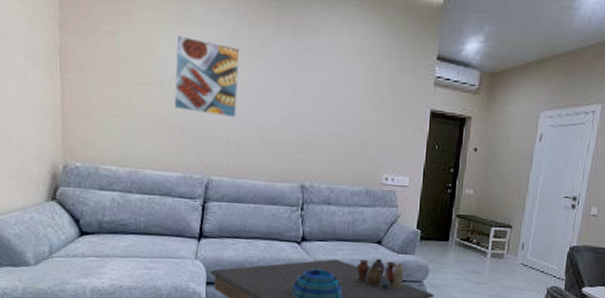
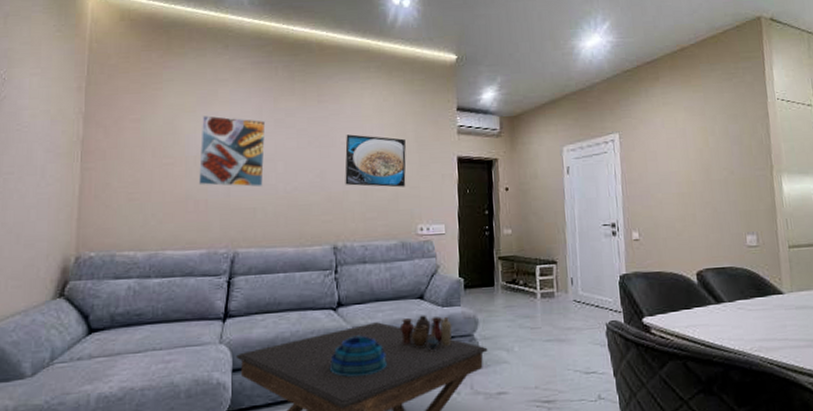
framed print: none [316,73,380,135] -> present [345,134,406,188]

